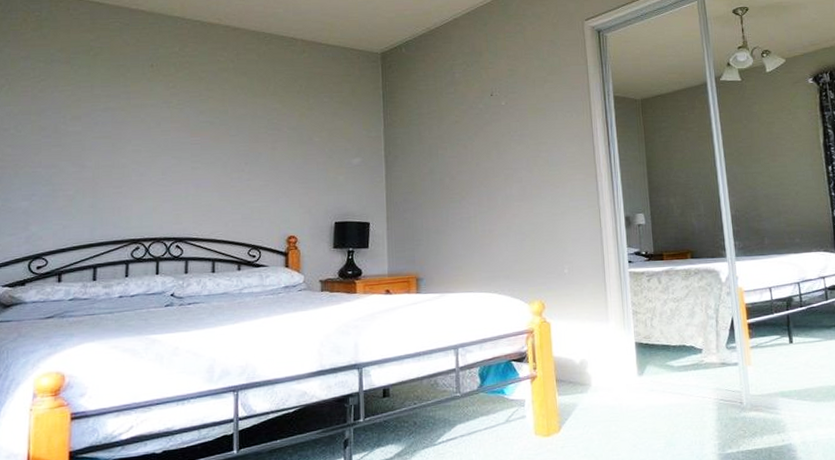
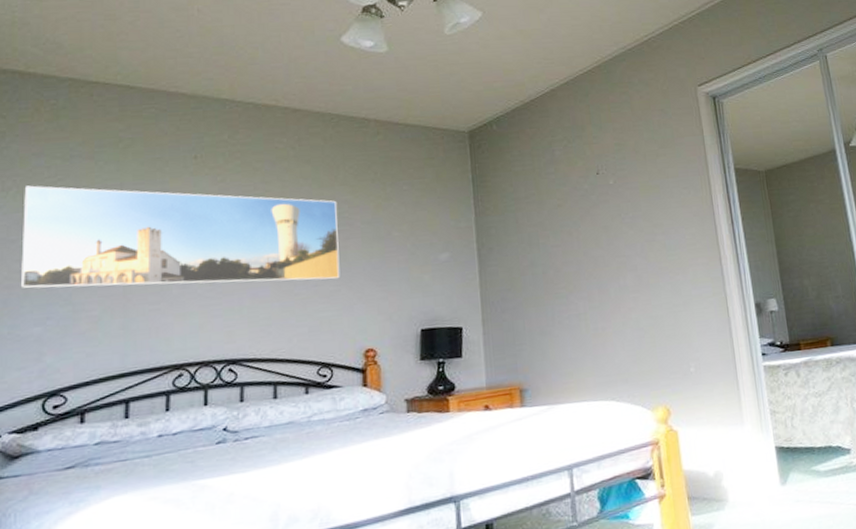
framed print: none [11,83,269,176] -> present [20,185,340,289]

